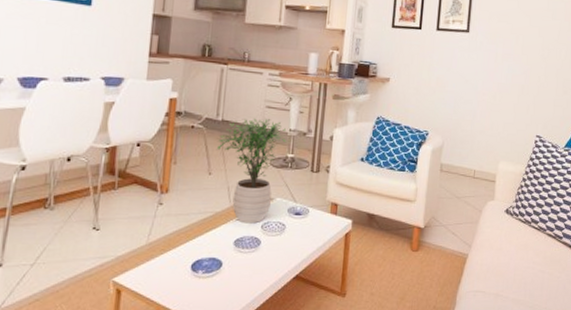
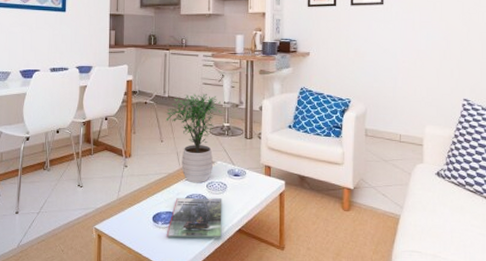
magazine: none [207,240,279,289] -> present [166,197,222,238]

